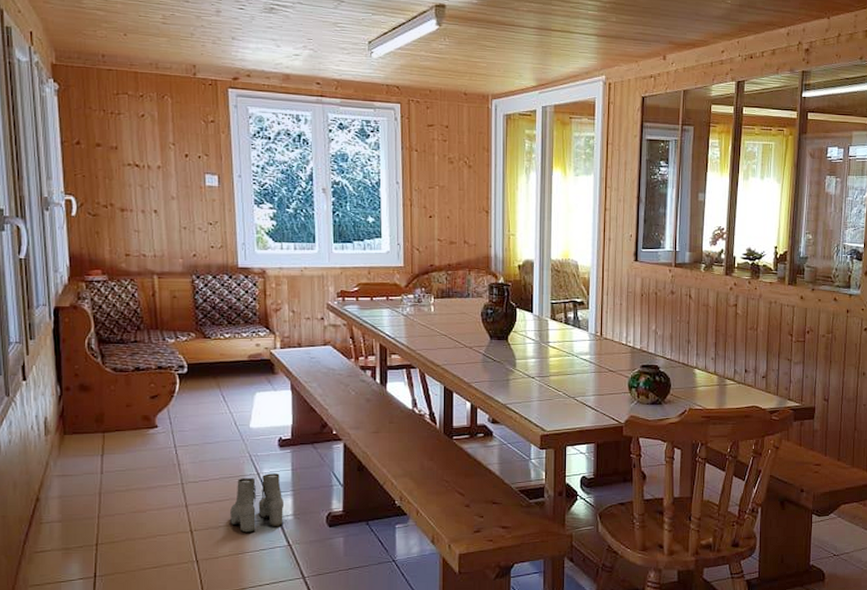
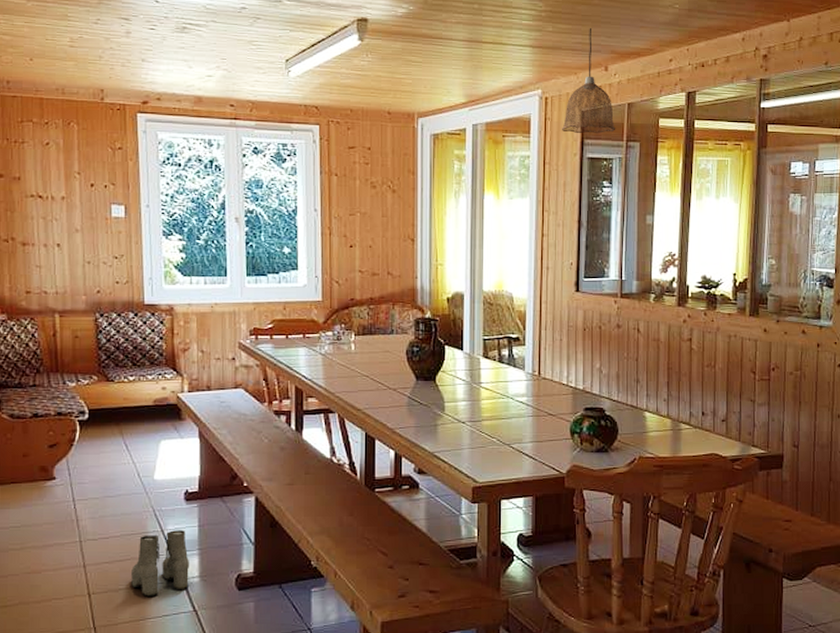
pendant lamp: none [624,19,673,117] -> present [562,27,616,133]

